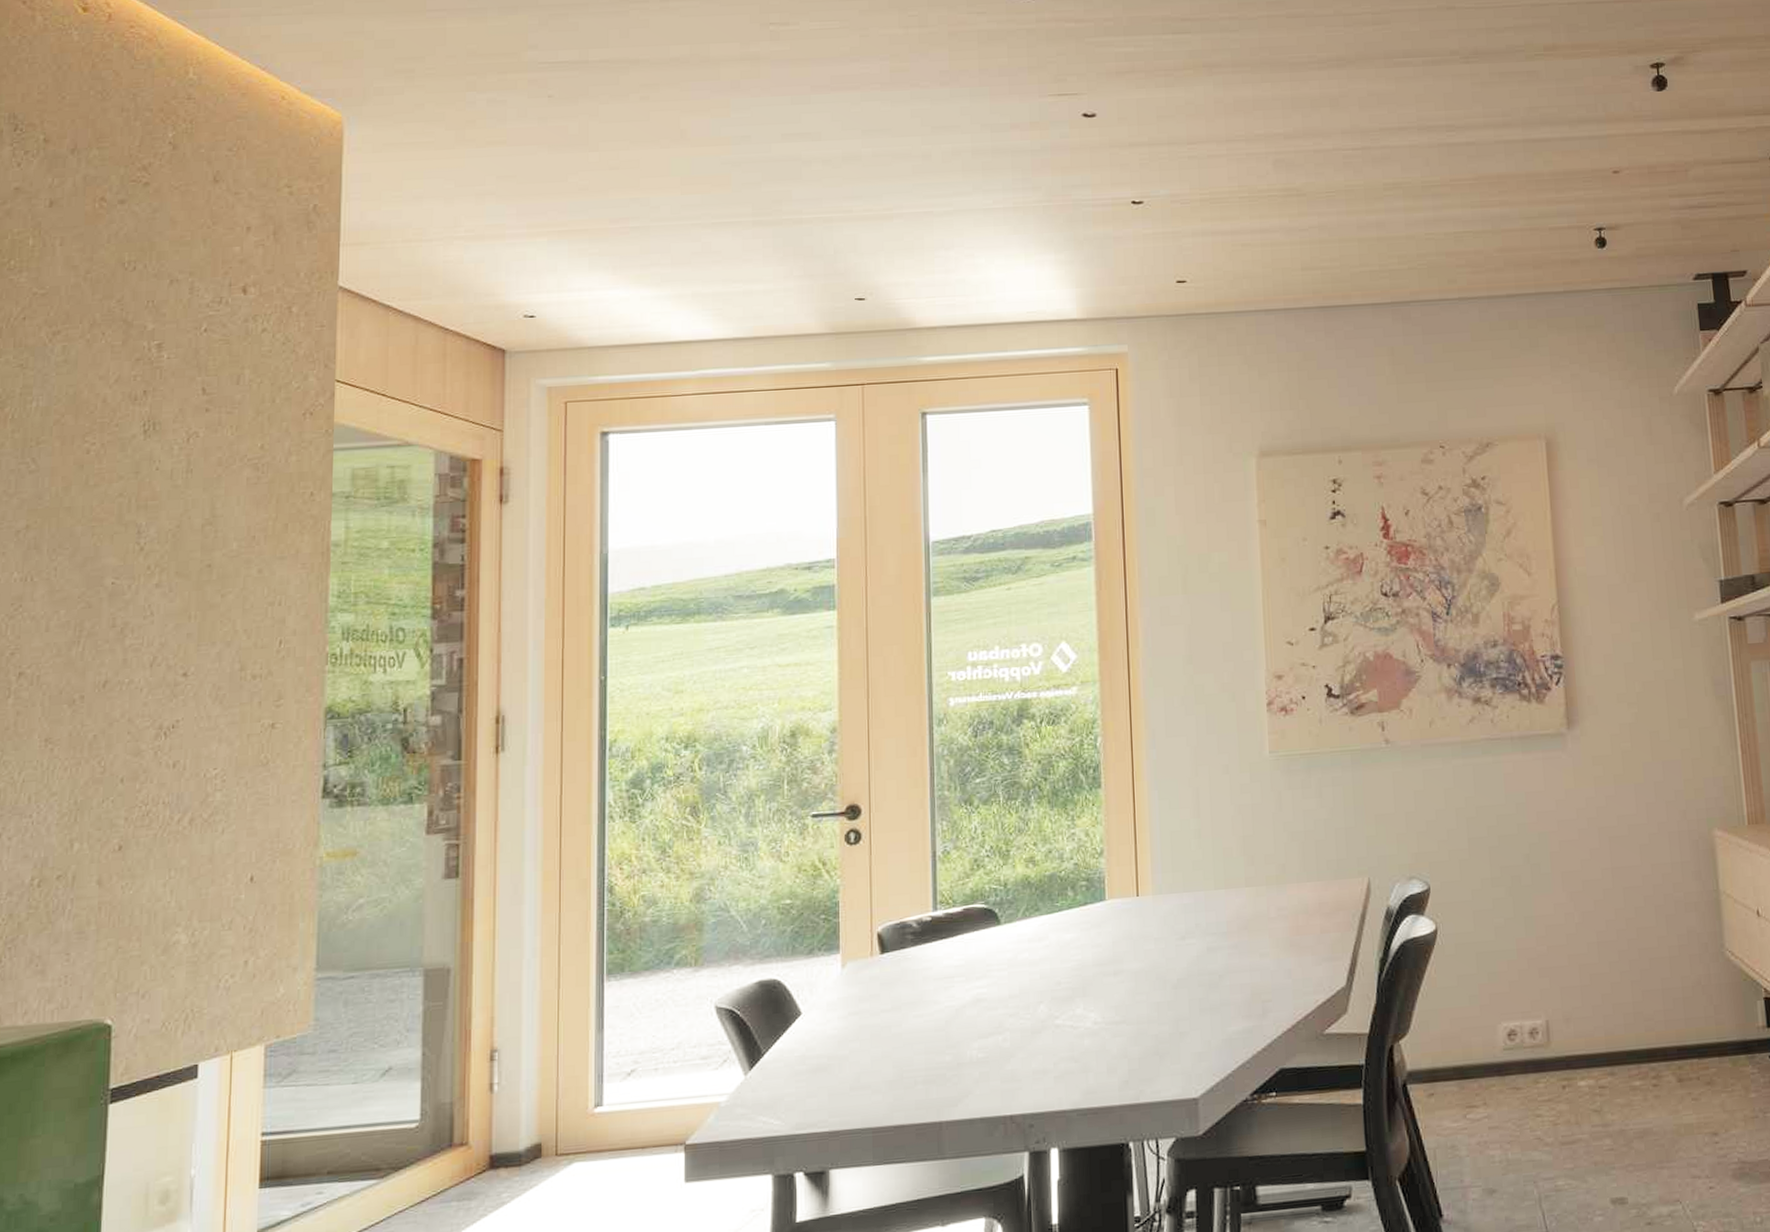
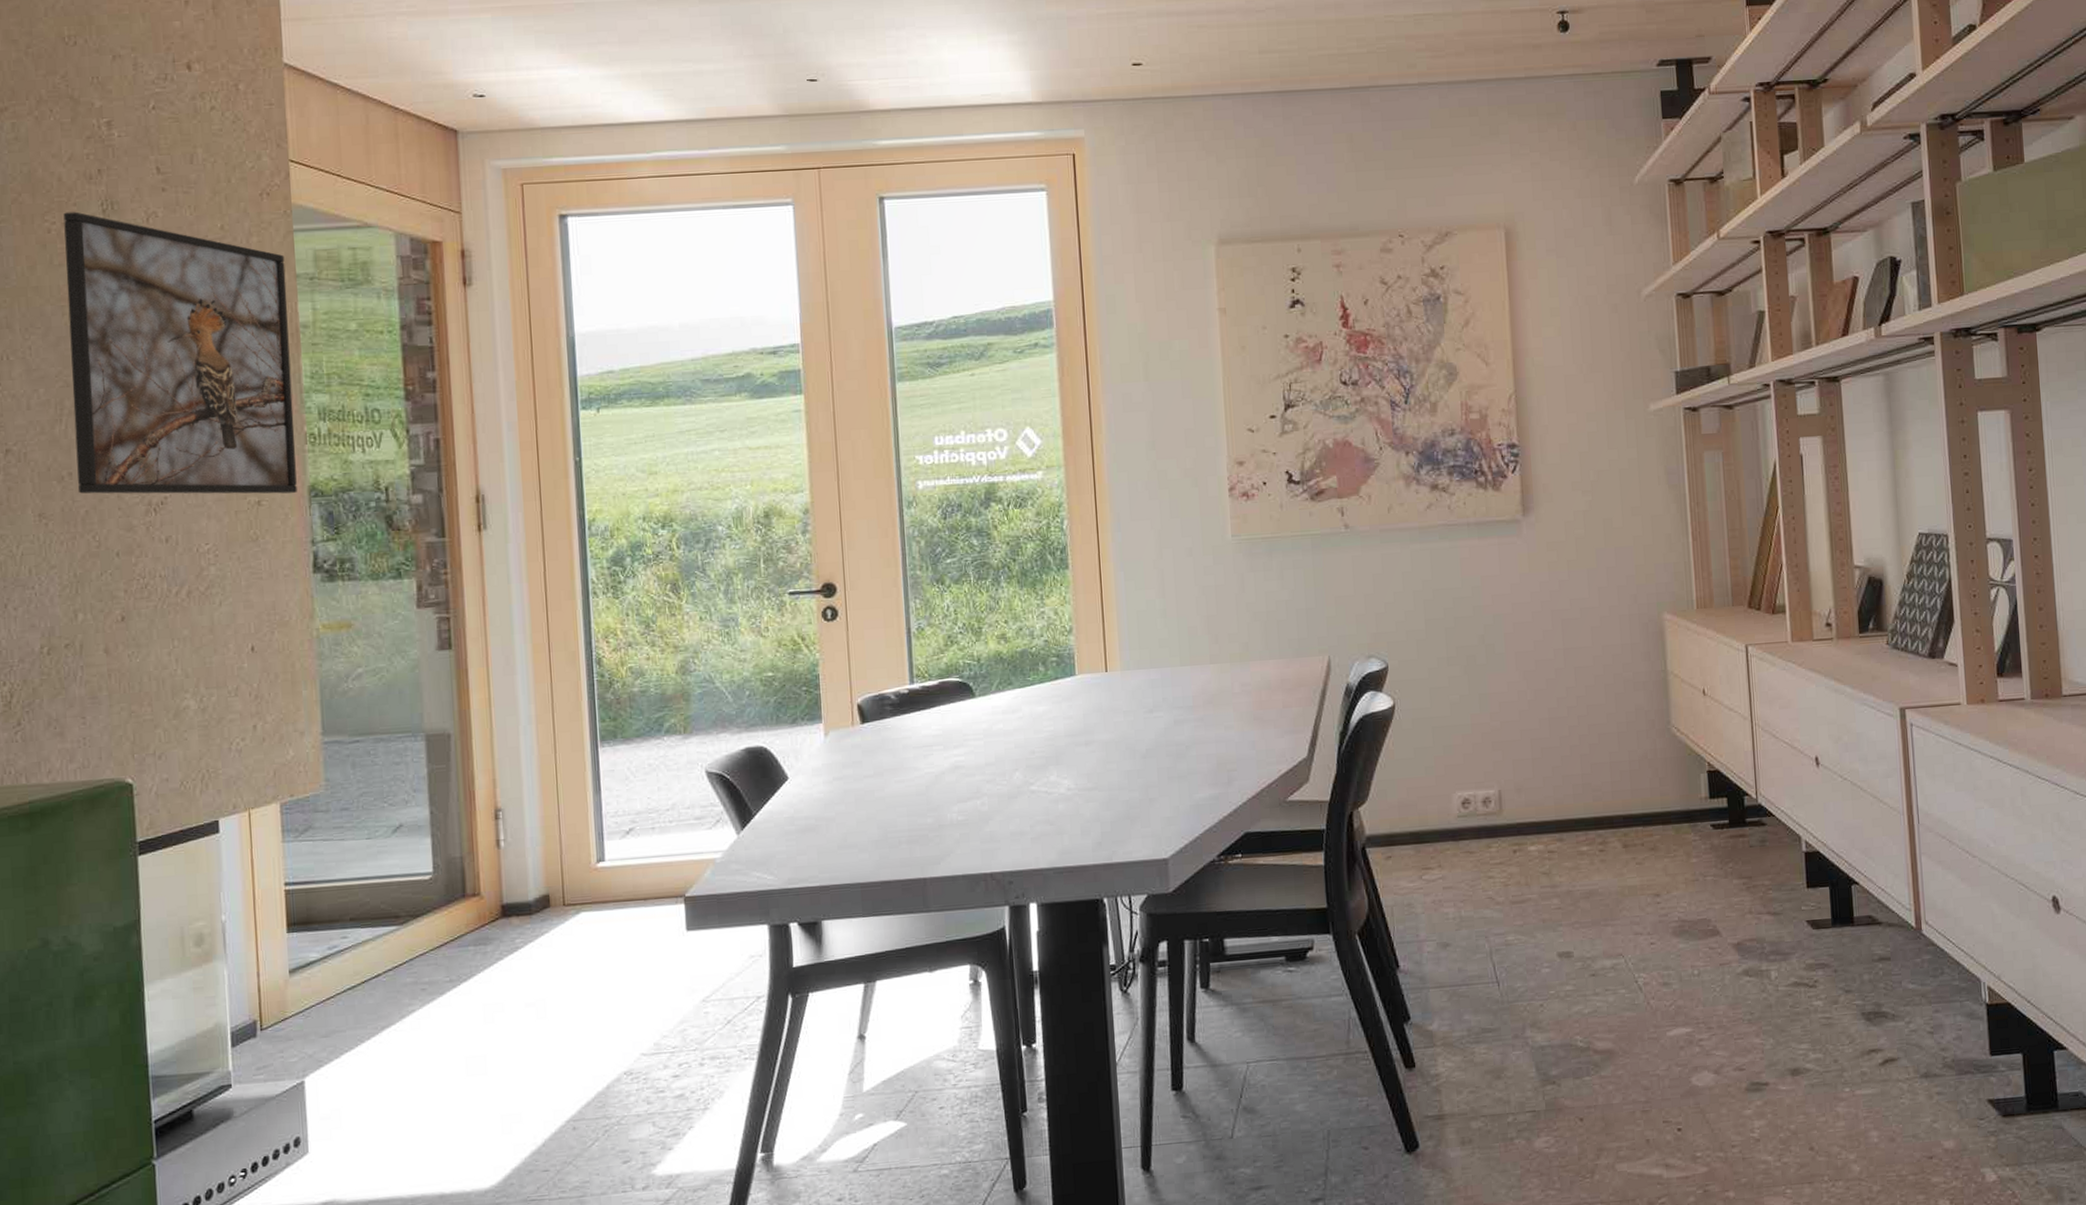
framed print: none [89,432,322,718] -> present [63,211,297,494]

